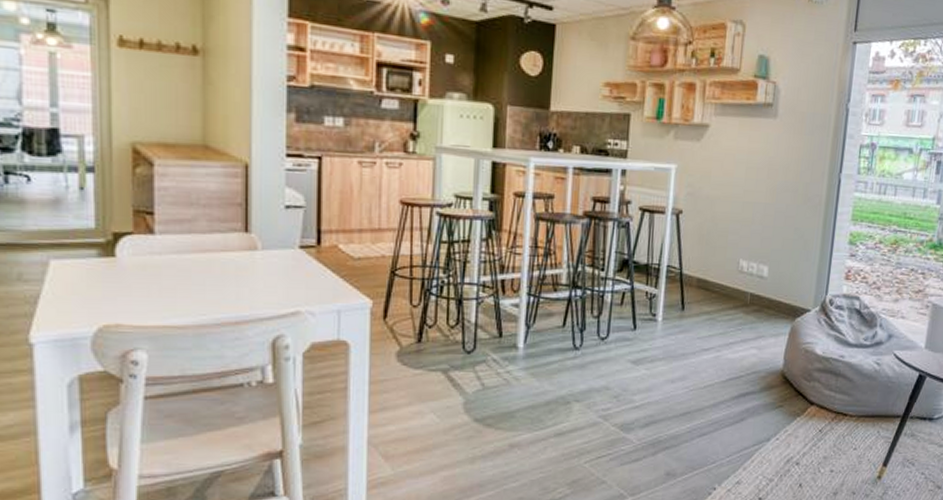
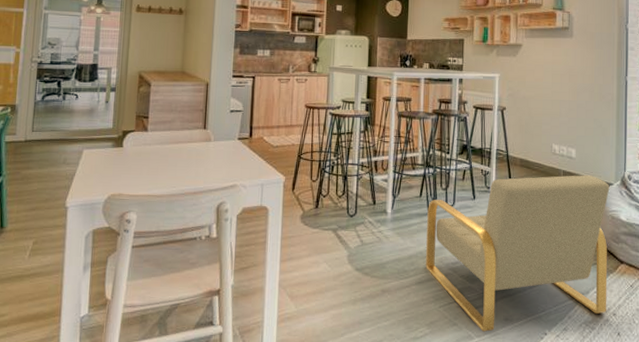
armchair: none [568,299,806,490] -> present [426,175,610,332]

